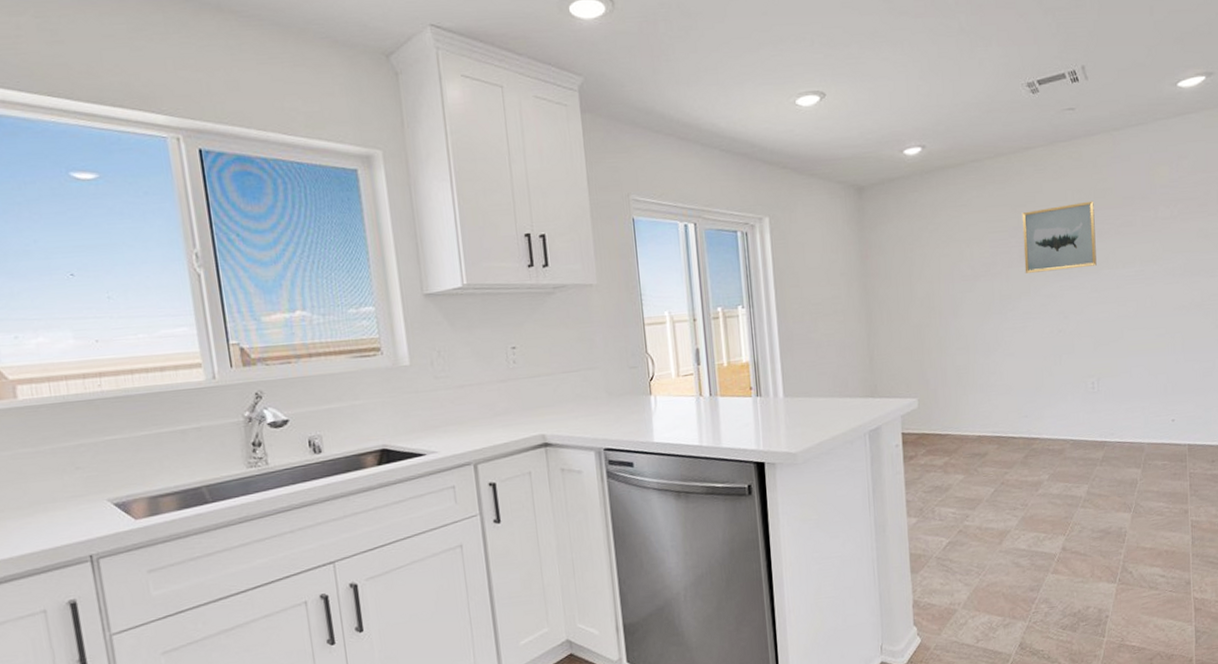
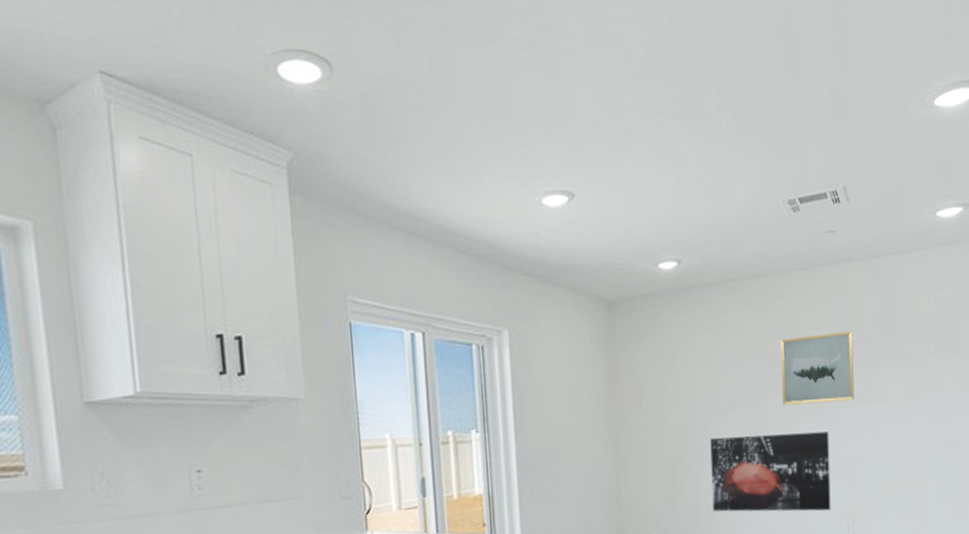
wall art: none [956,296,1075,373] -> present [710,431,831,512]

